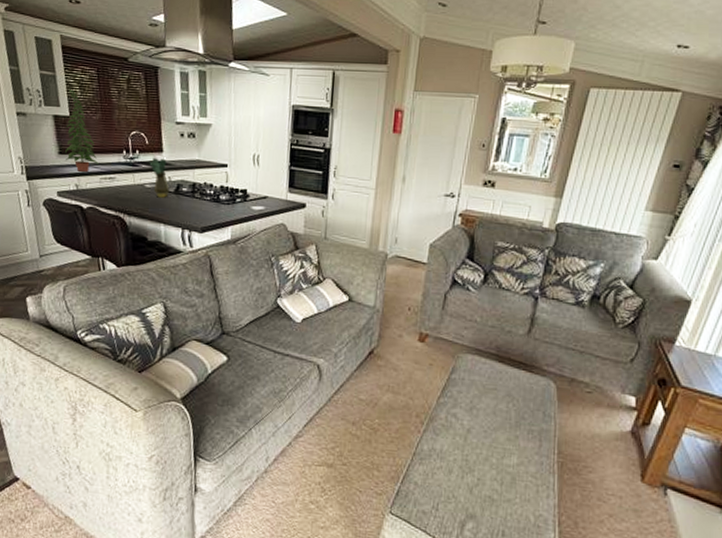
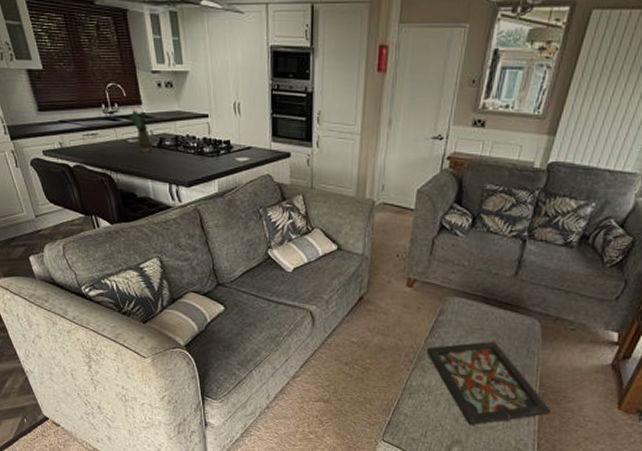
plant: present [65,88,99,173] -> none [37,38,79,130]
decorative tray: none [438,402,571,497] -> present [426,341,551,425]

